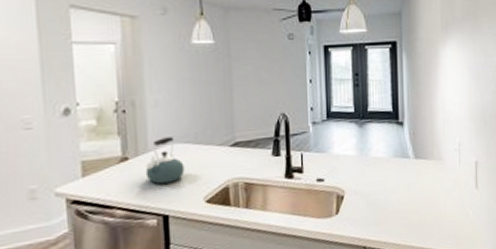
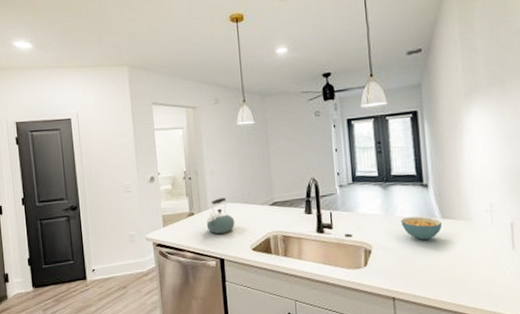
cereal bowl: none [374,157,415,182] -> present [400,216,443,240]

